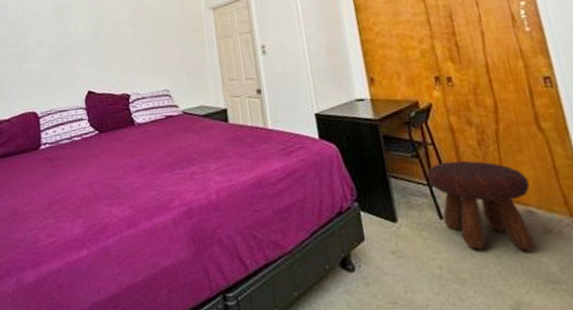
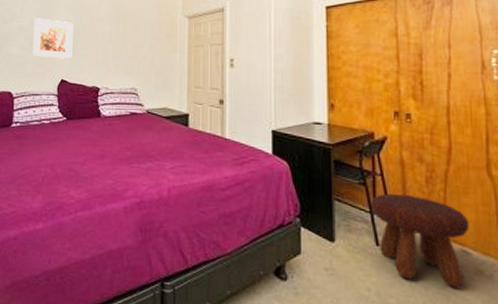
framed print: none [51,29,97,71] -> present [32,18,73,59]

